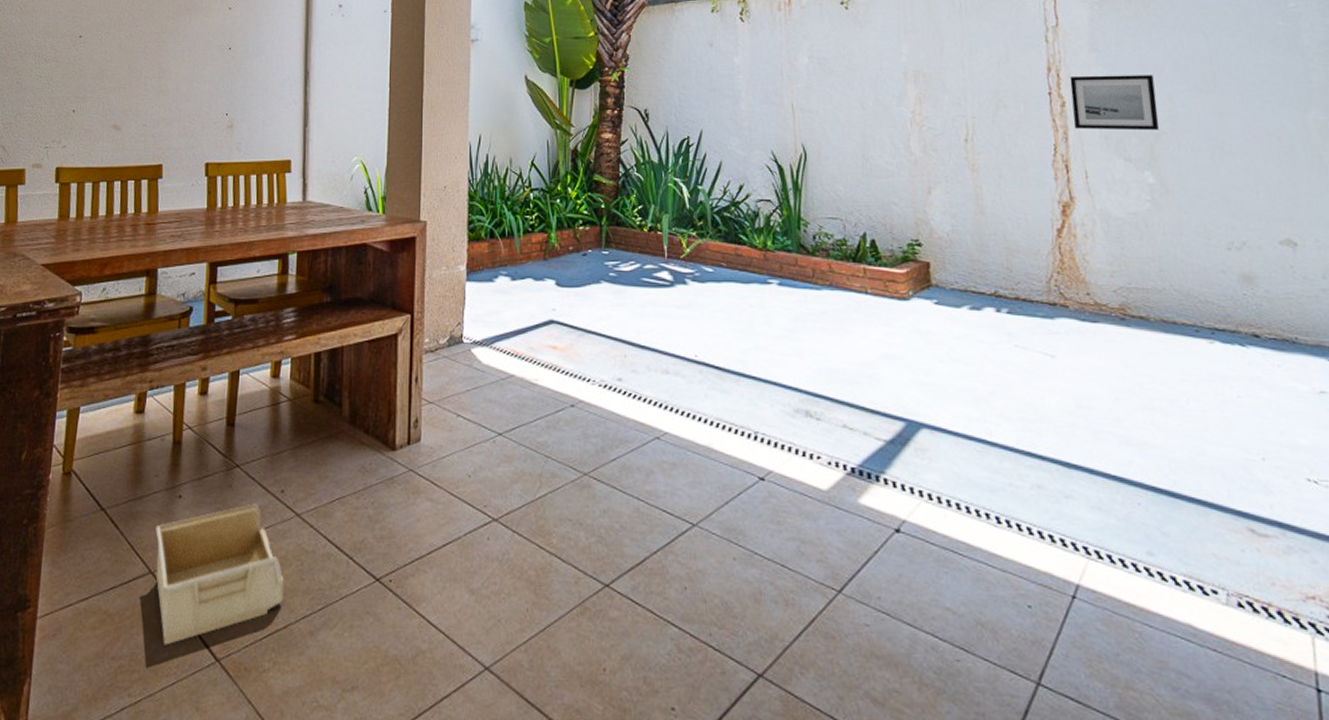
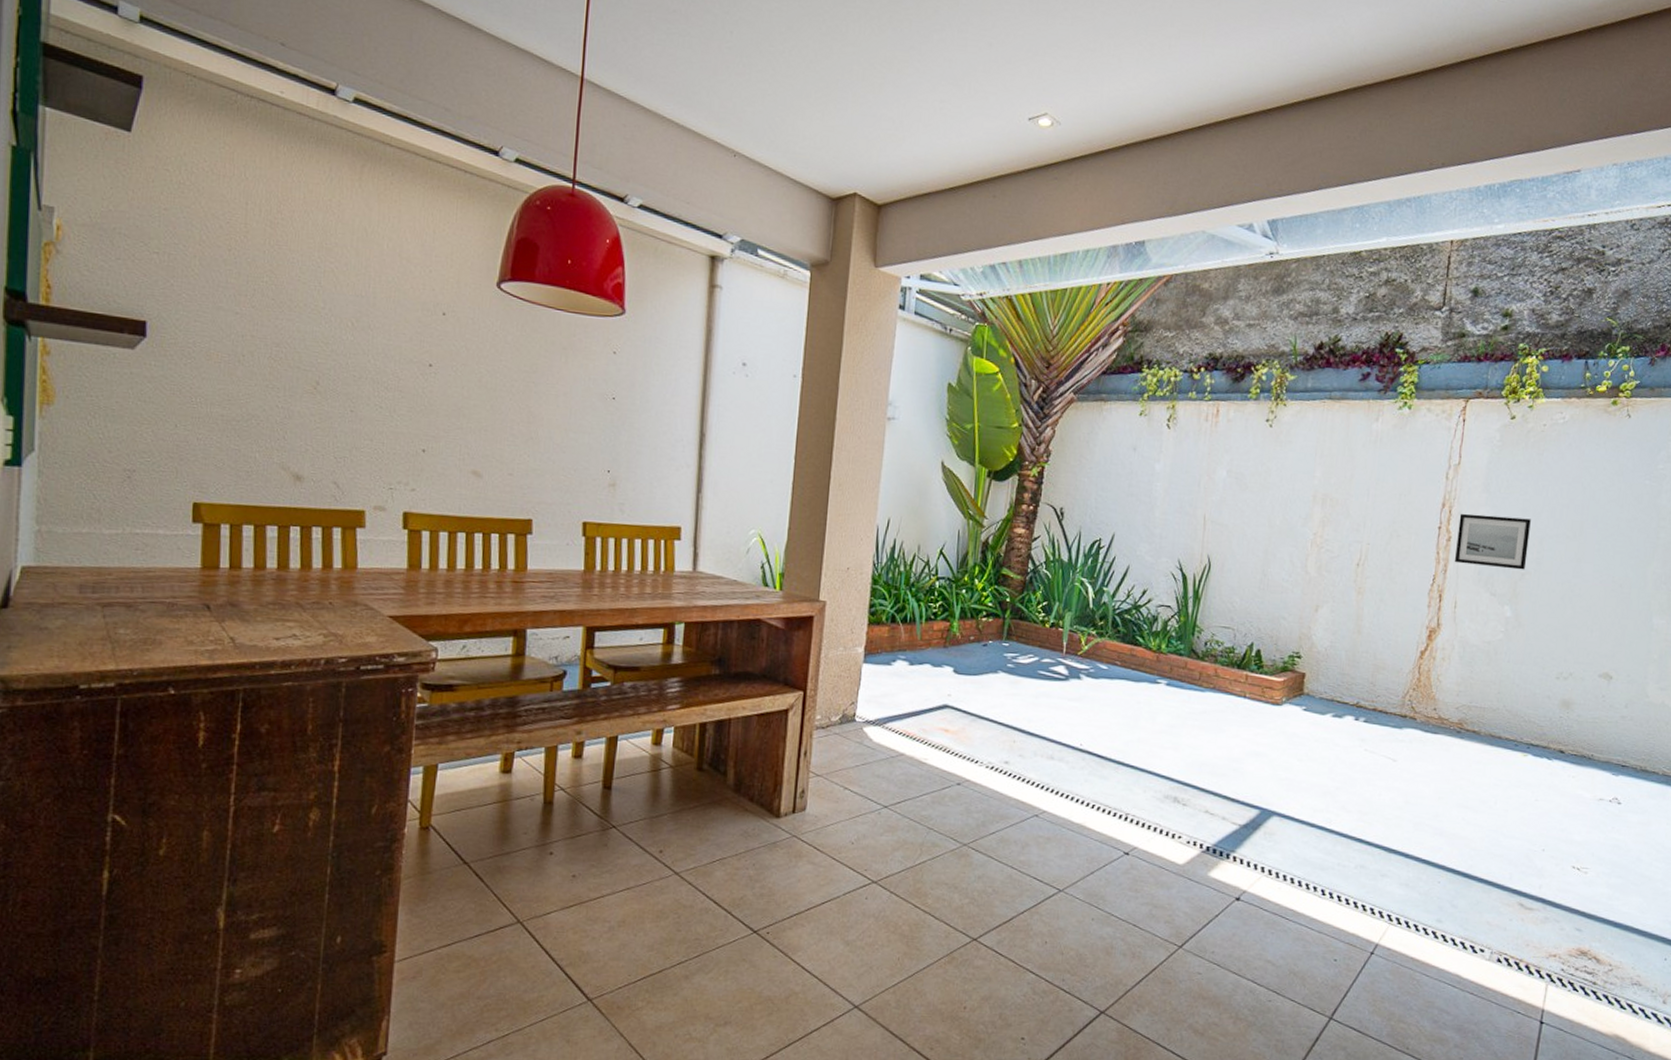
storage bin: present [155,503,284,646] -> none [524,862,660,987]

